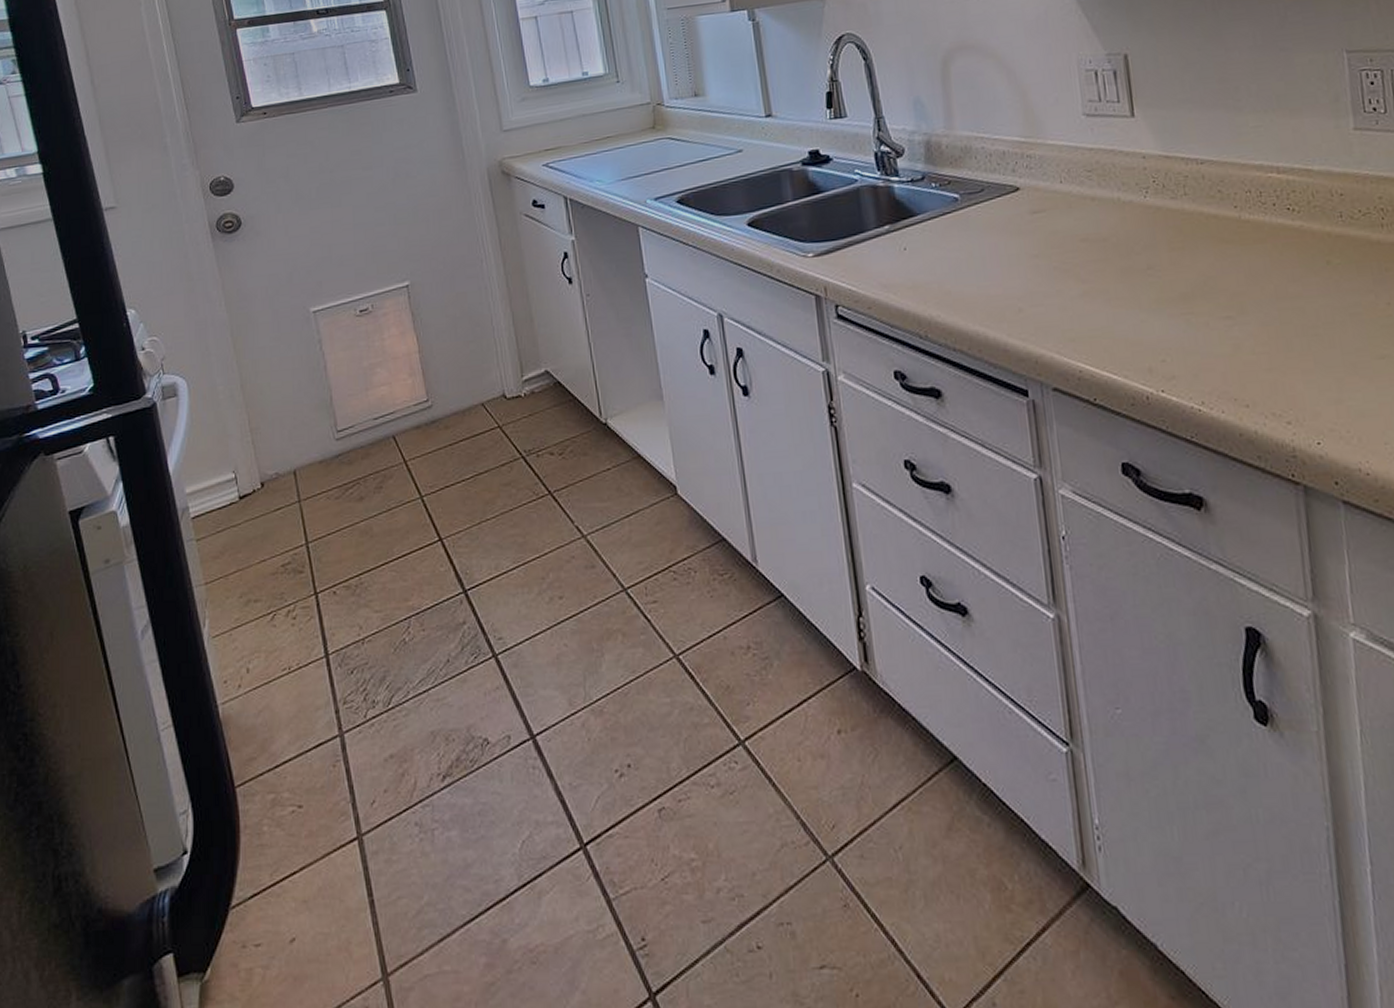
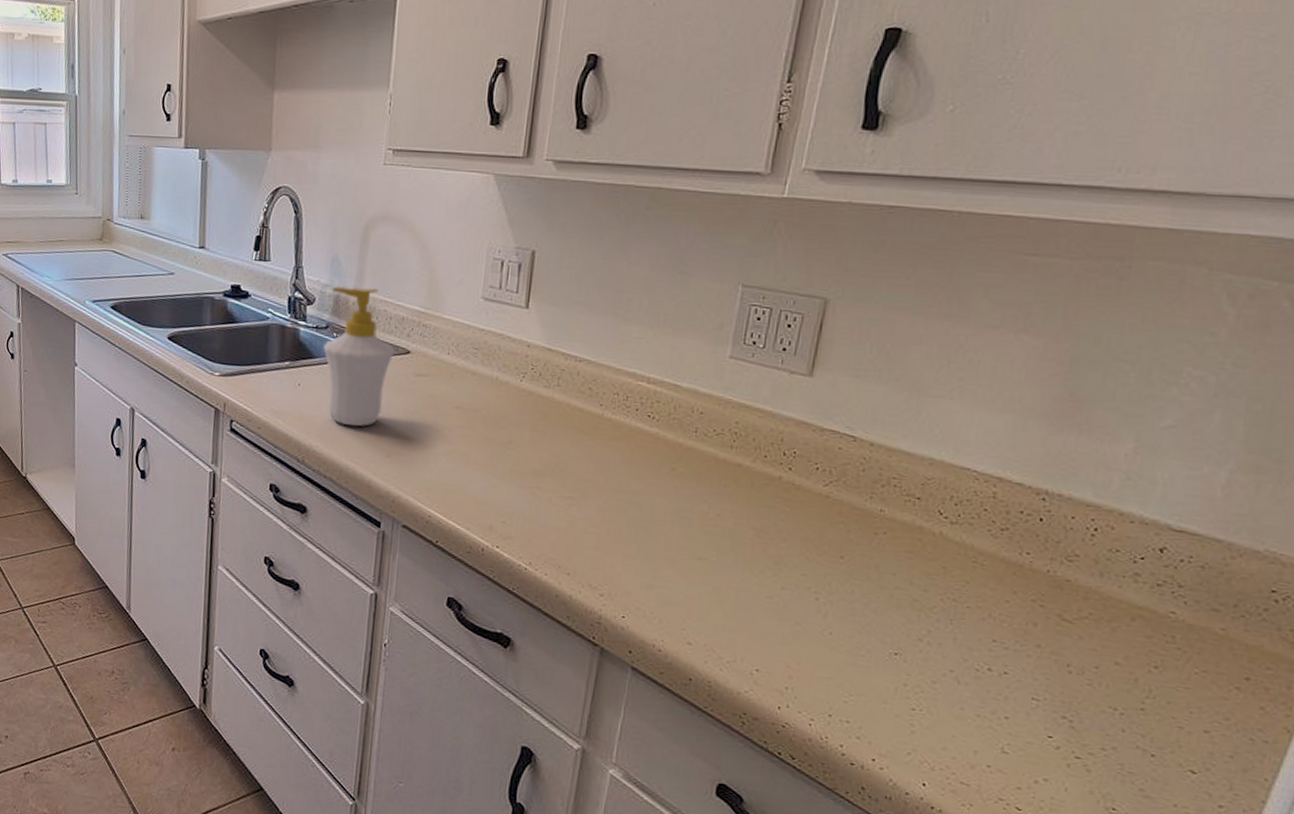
soap bottle: none [919,125,1003,285] -> present [323,286,395,427]

